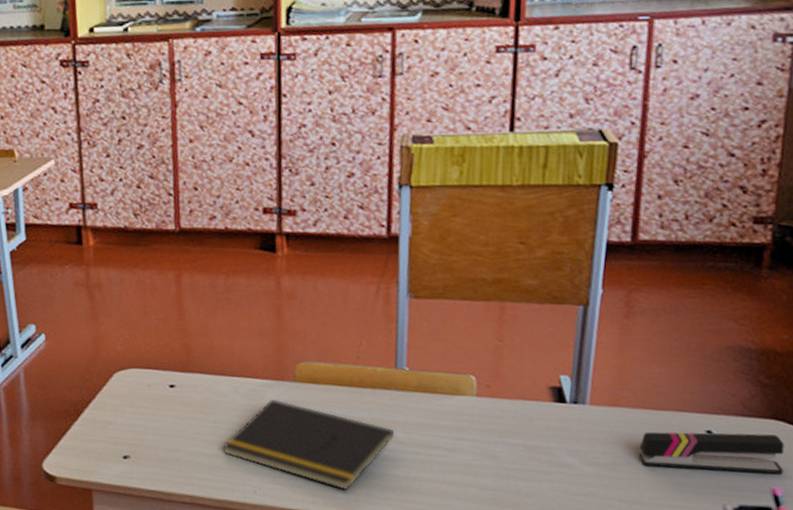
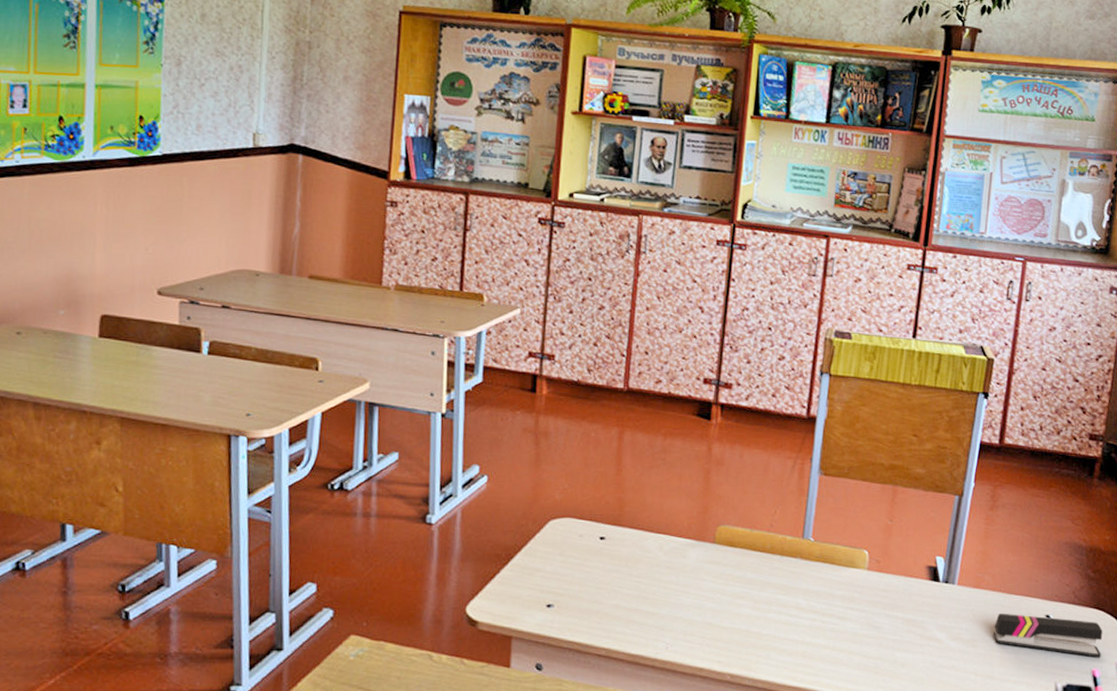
notepad: present [223,398,395,491] -> none [642,558,796,652]

